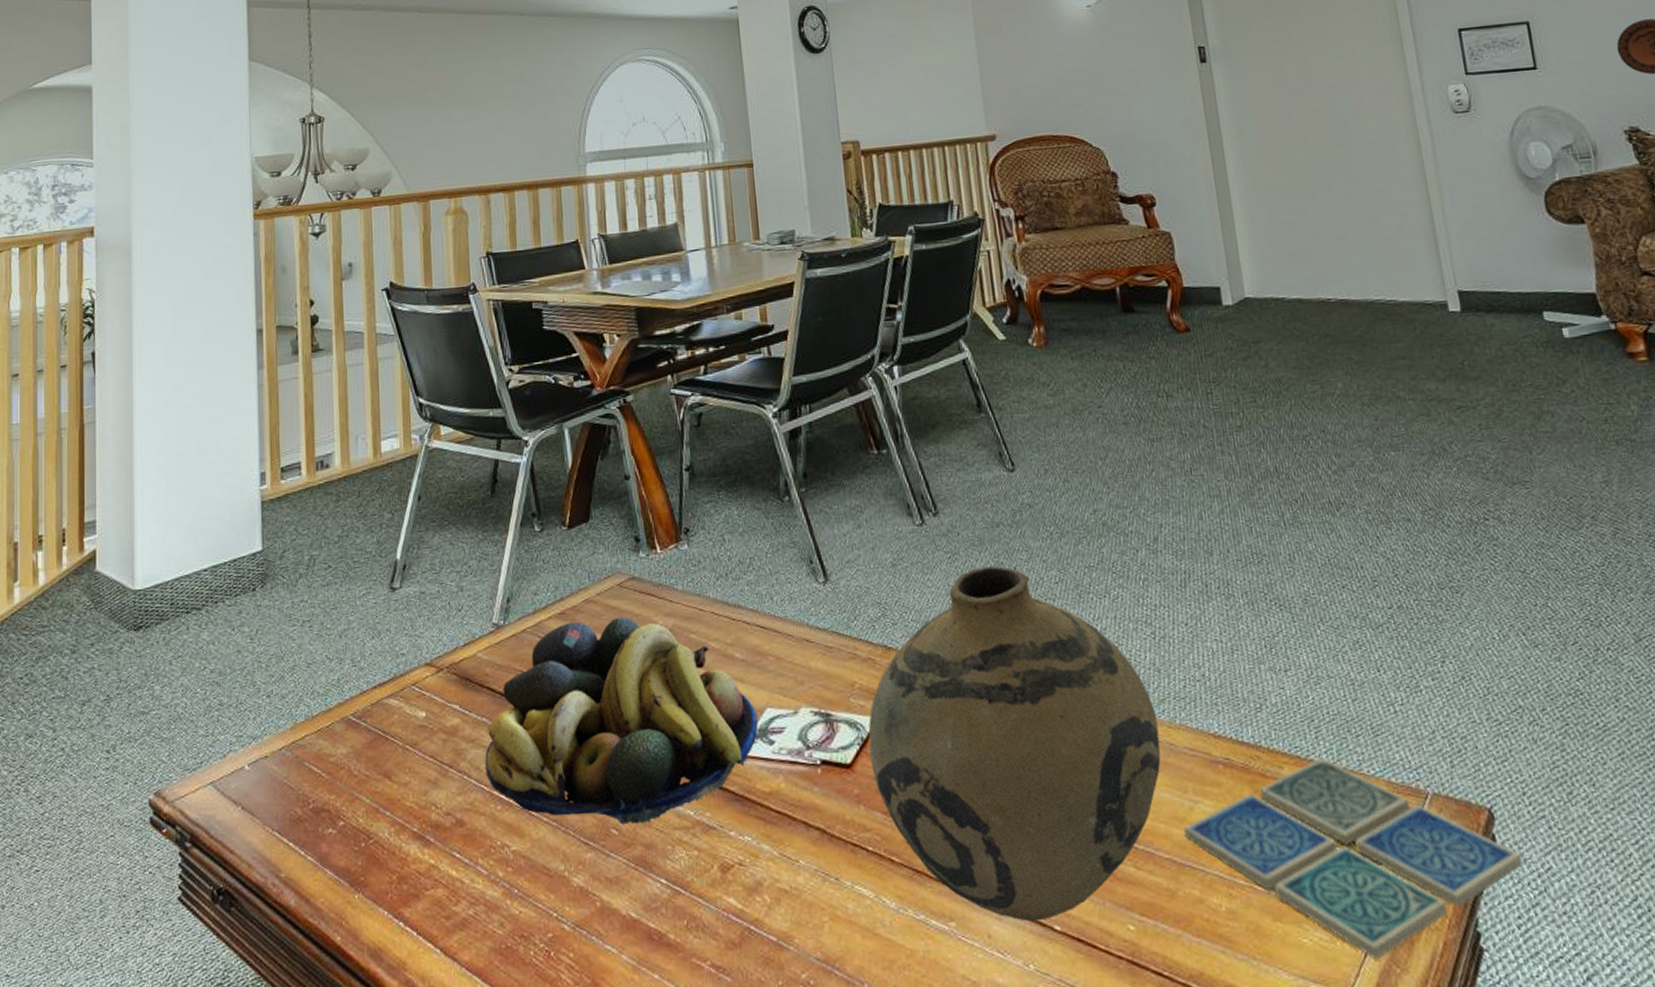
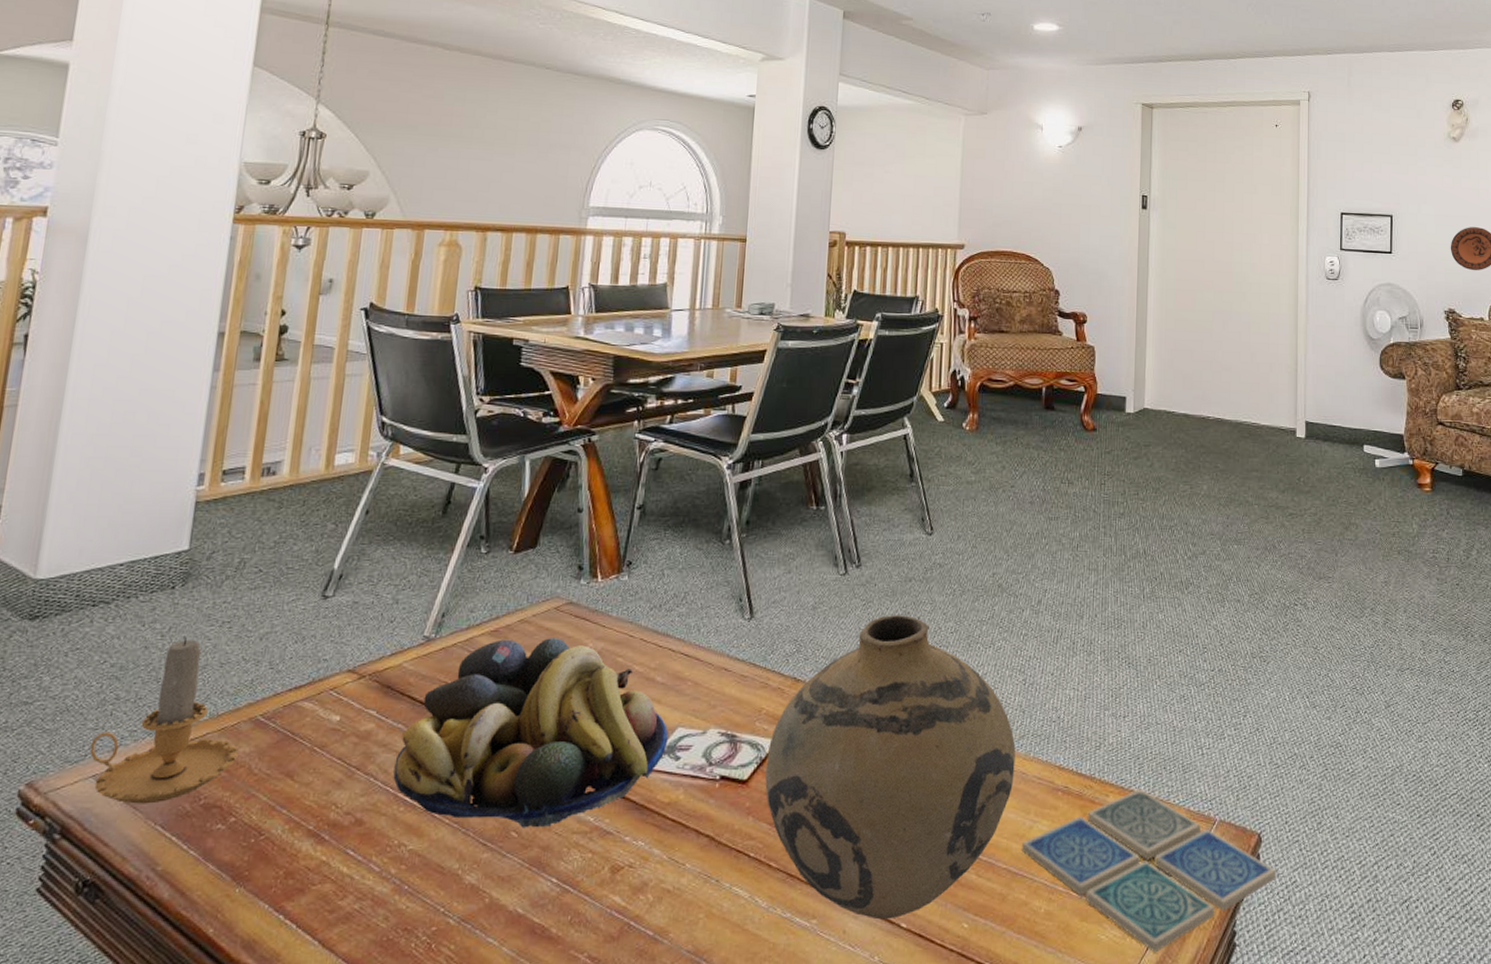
candle: none [204,637,337,810] -> present [89,636,238,804]

